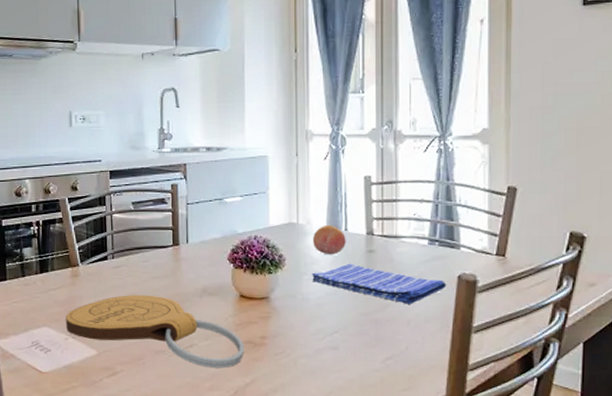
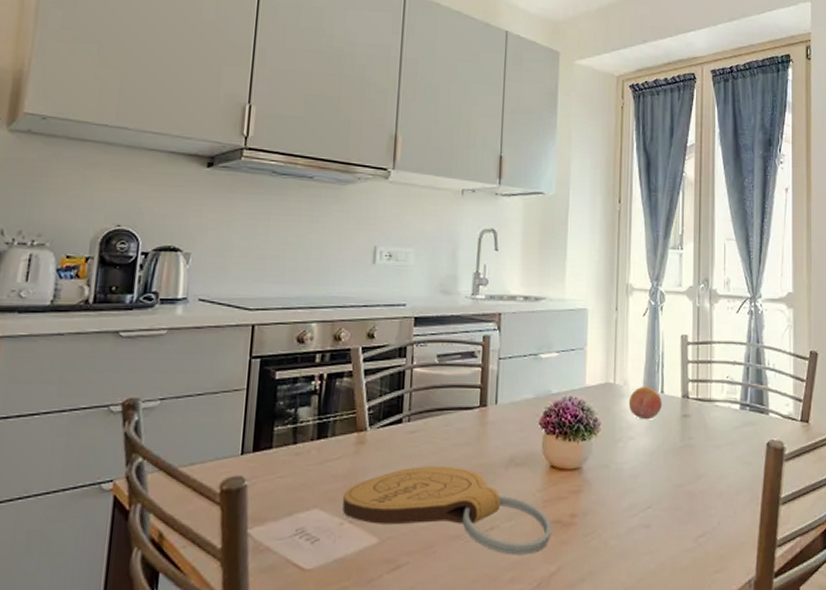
dish towel: present [311,263,447,304] -> none [626,429,757,474]

